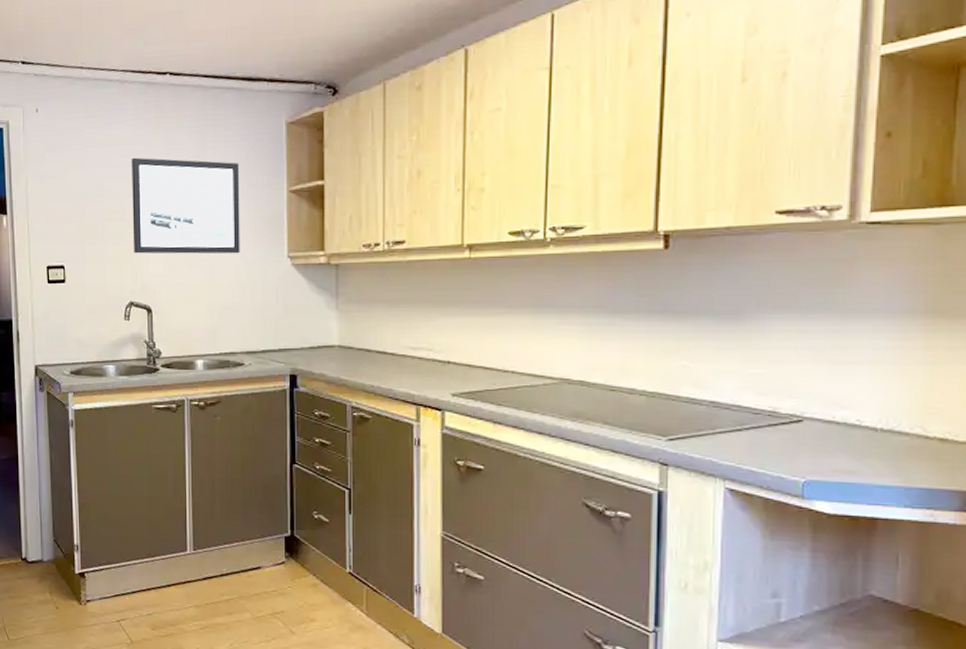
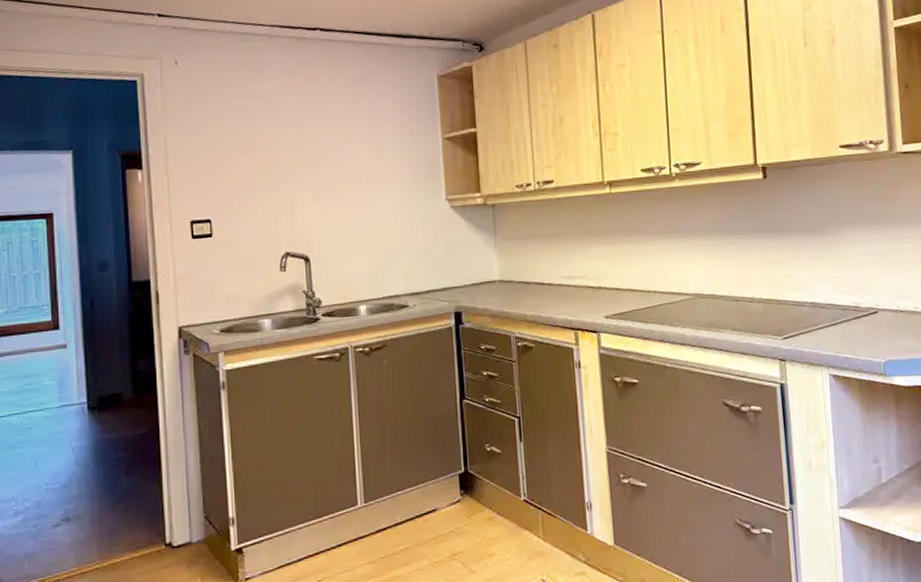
wall art: present [132,157,240,254] -> none [283,109,399,204]

